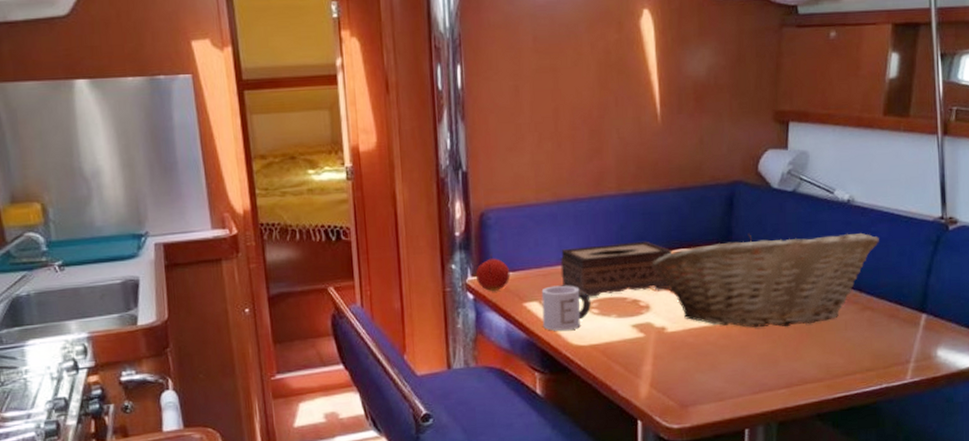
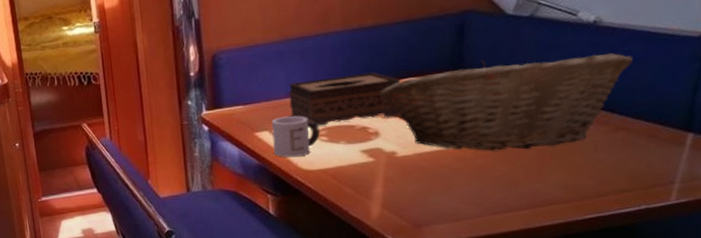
fruit: present [475,254,511,291] -> none [209,90,242,123]

